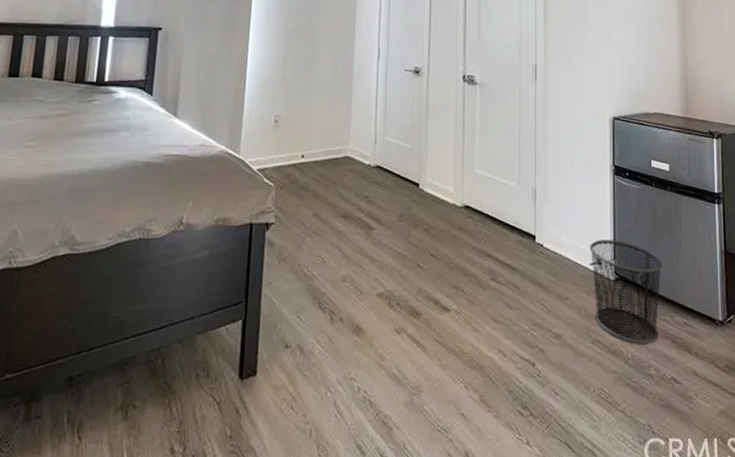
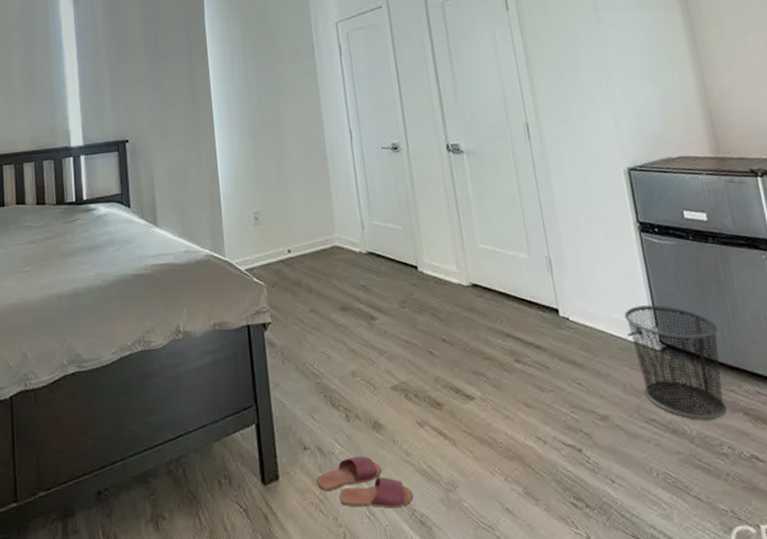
slippers: none [292,357,381,408] -> present [316,455,413,509]

